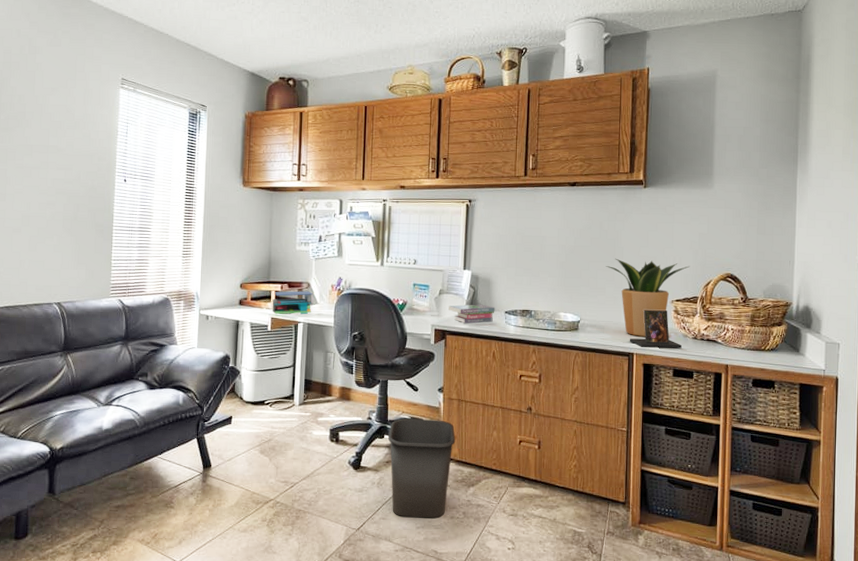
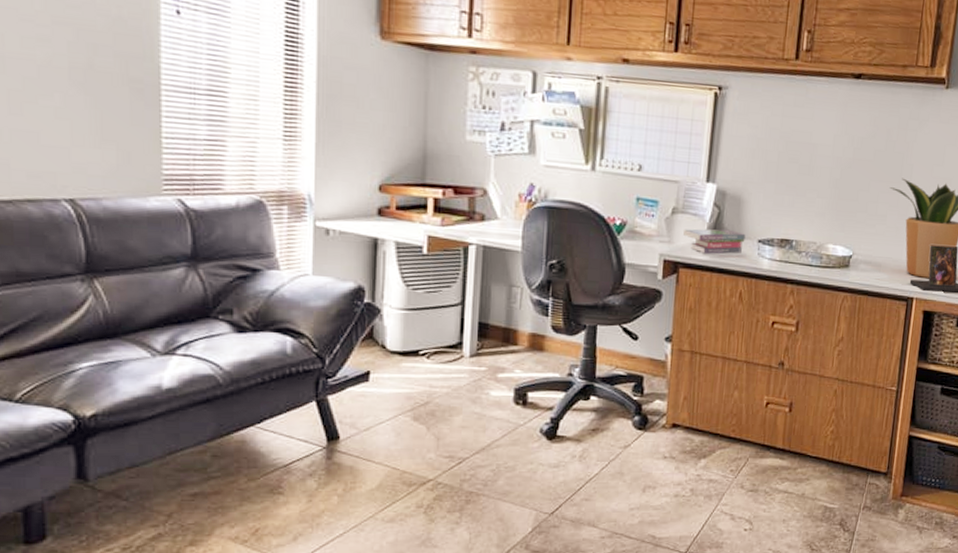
binder: present [272,291,313,315] -> none [429,198,491,234]
waste bin: present [388,419,456,519] -> none [595,375,686,498]

